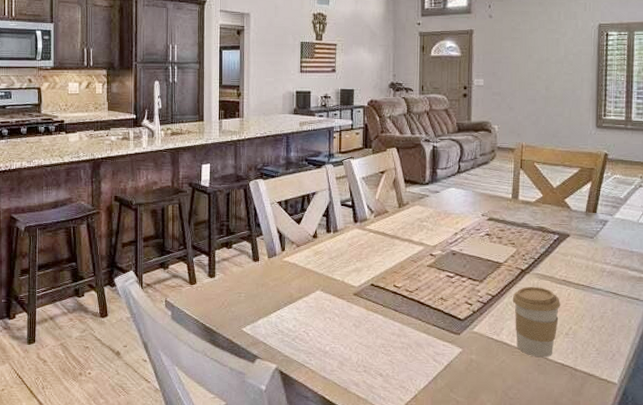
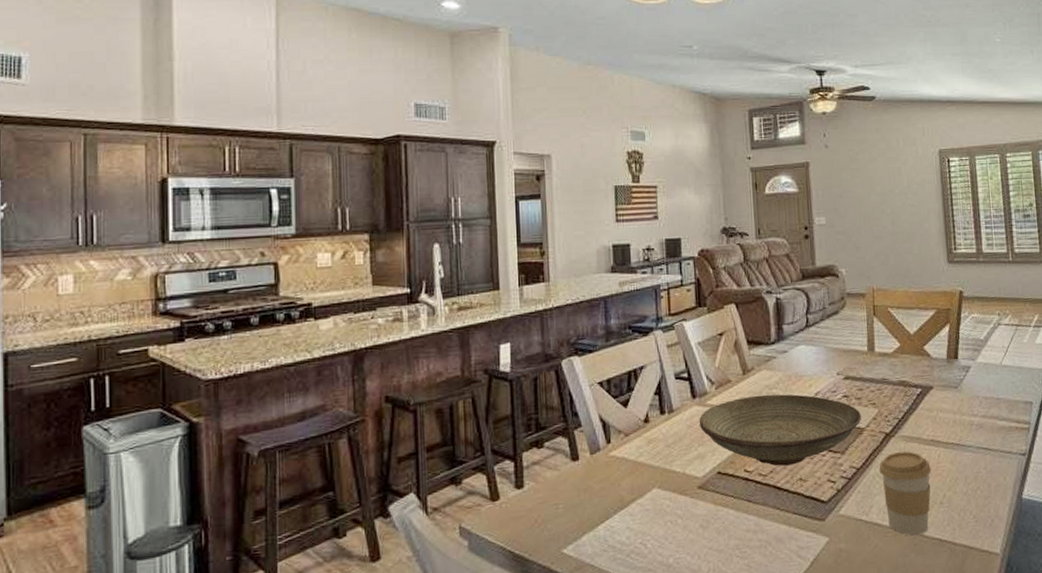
decorative bowl: none [358,226,501,286] -> present [699,394,862,466]

